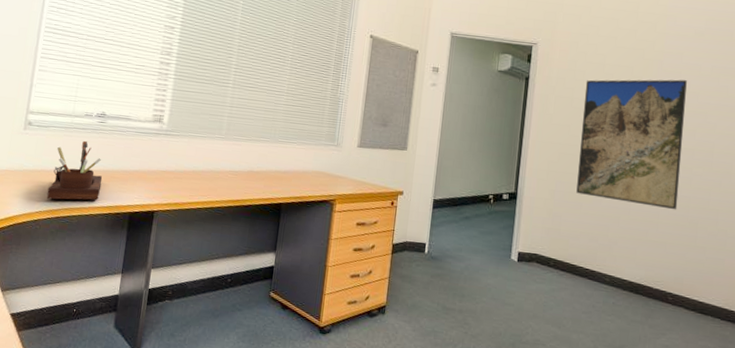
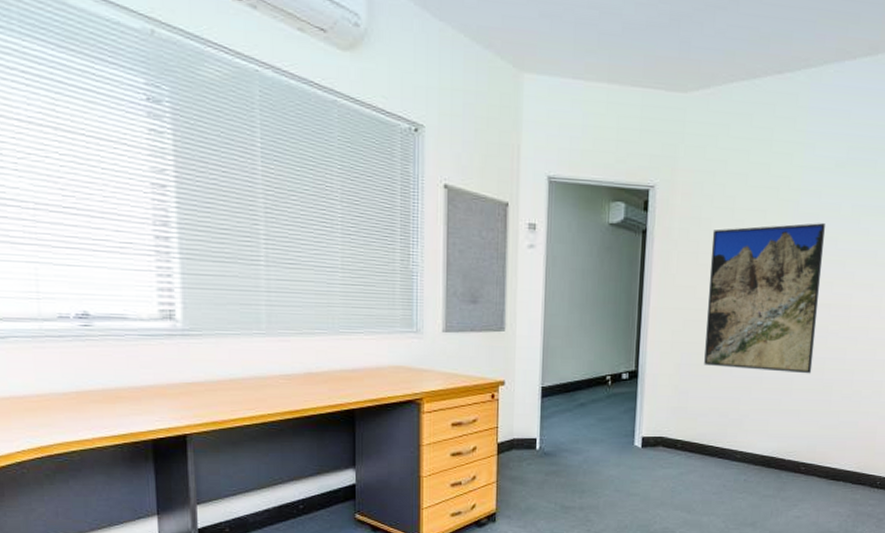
desk organizer: present [46,140,103,201] -> none [26,352,105,434]

